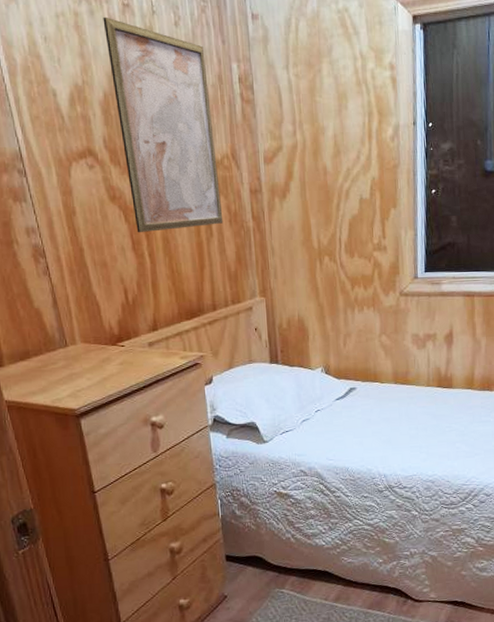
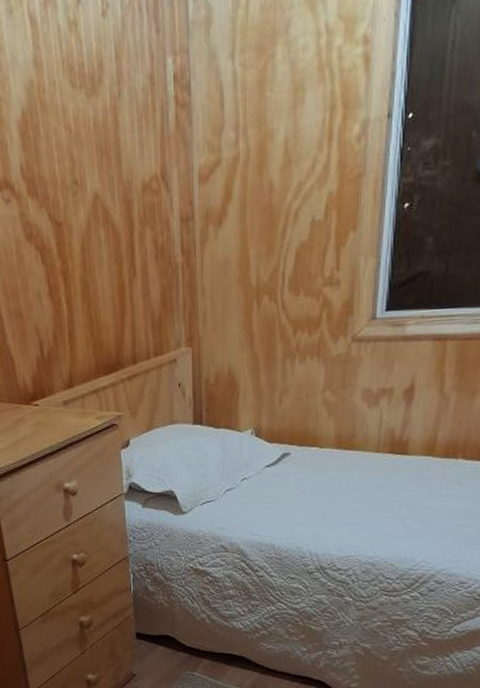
wall art: present [103,16,223,233] -> none [22,14,149,277]

